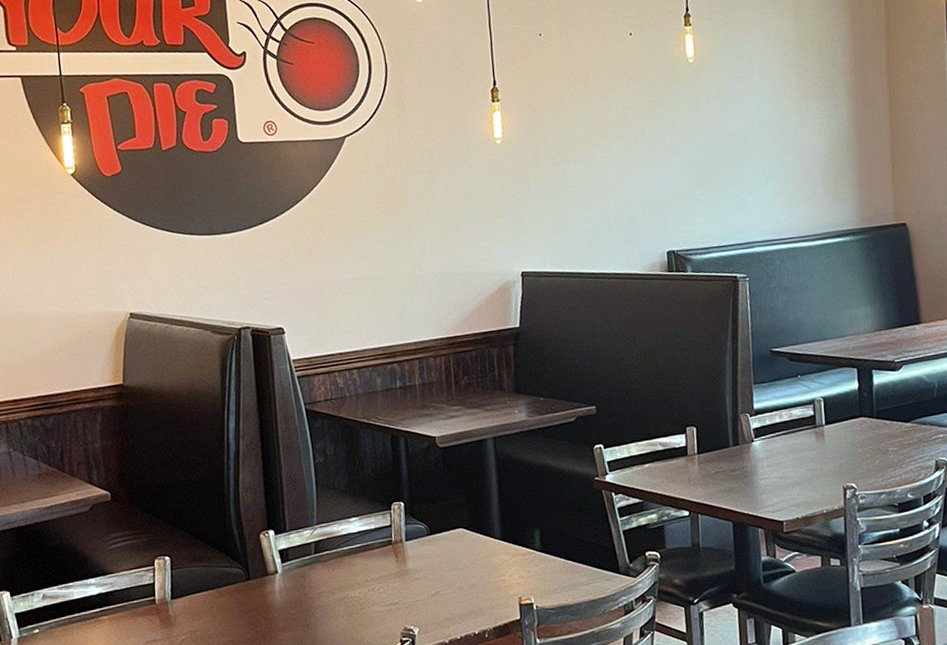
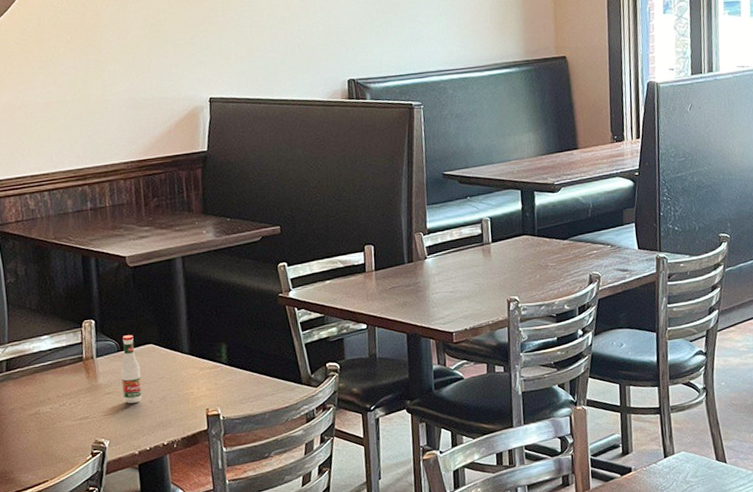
tabasco sauce: none [430,518,453,590] -> present [120,335,143,404]

